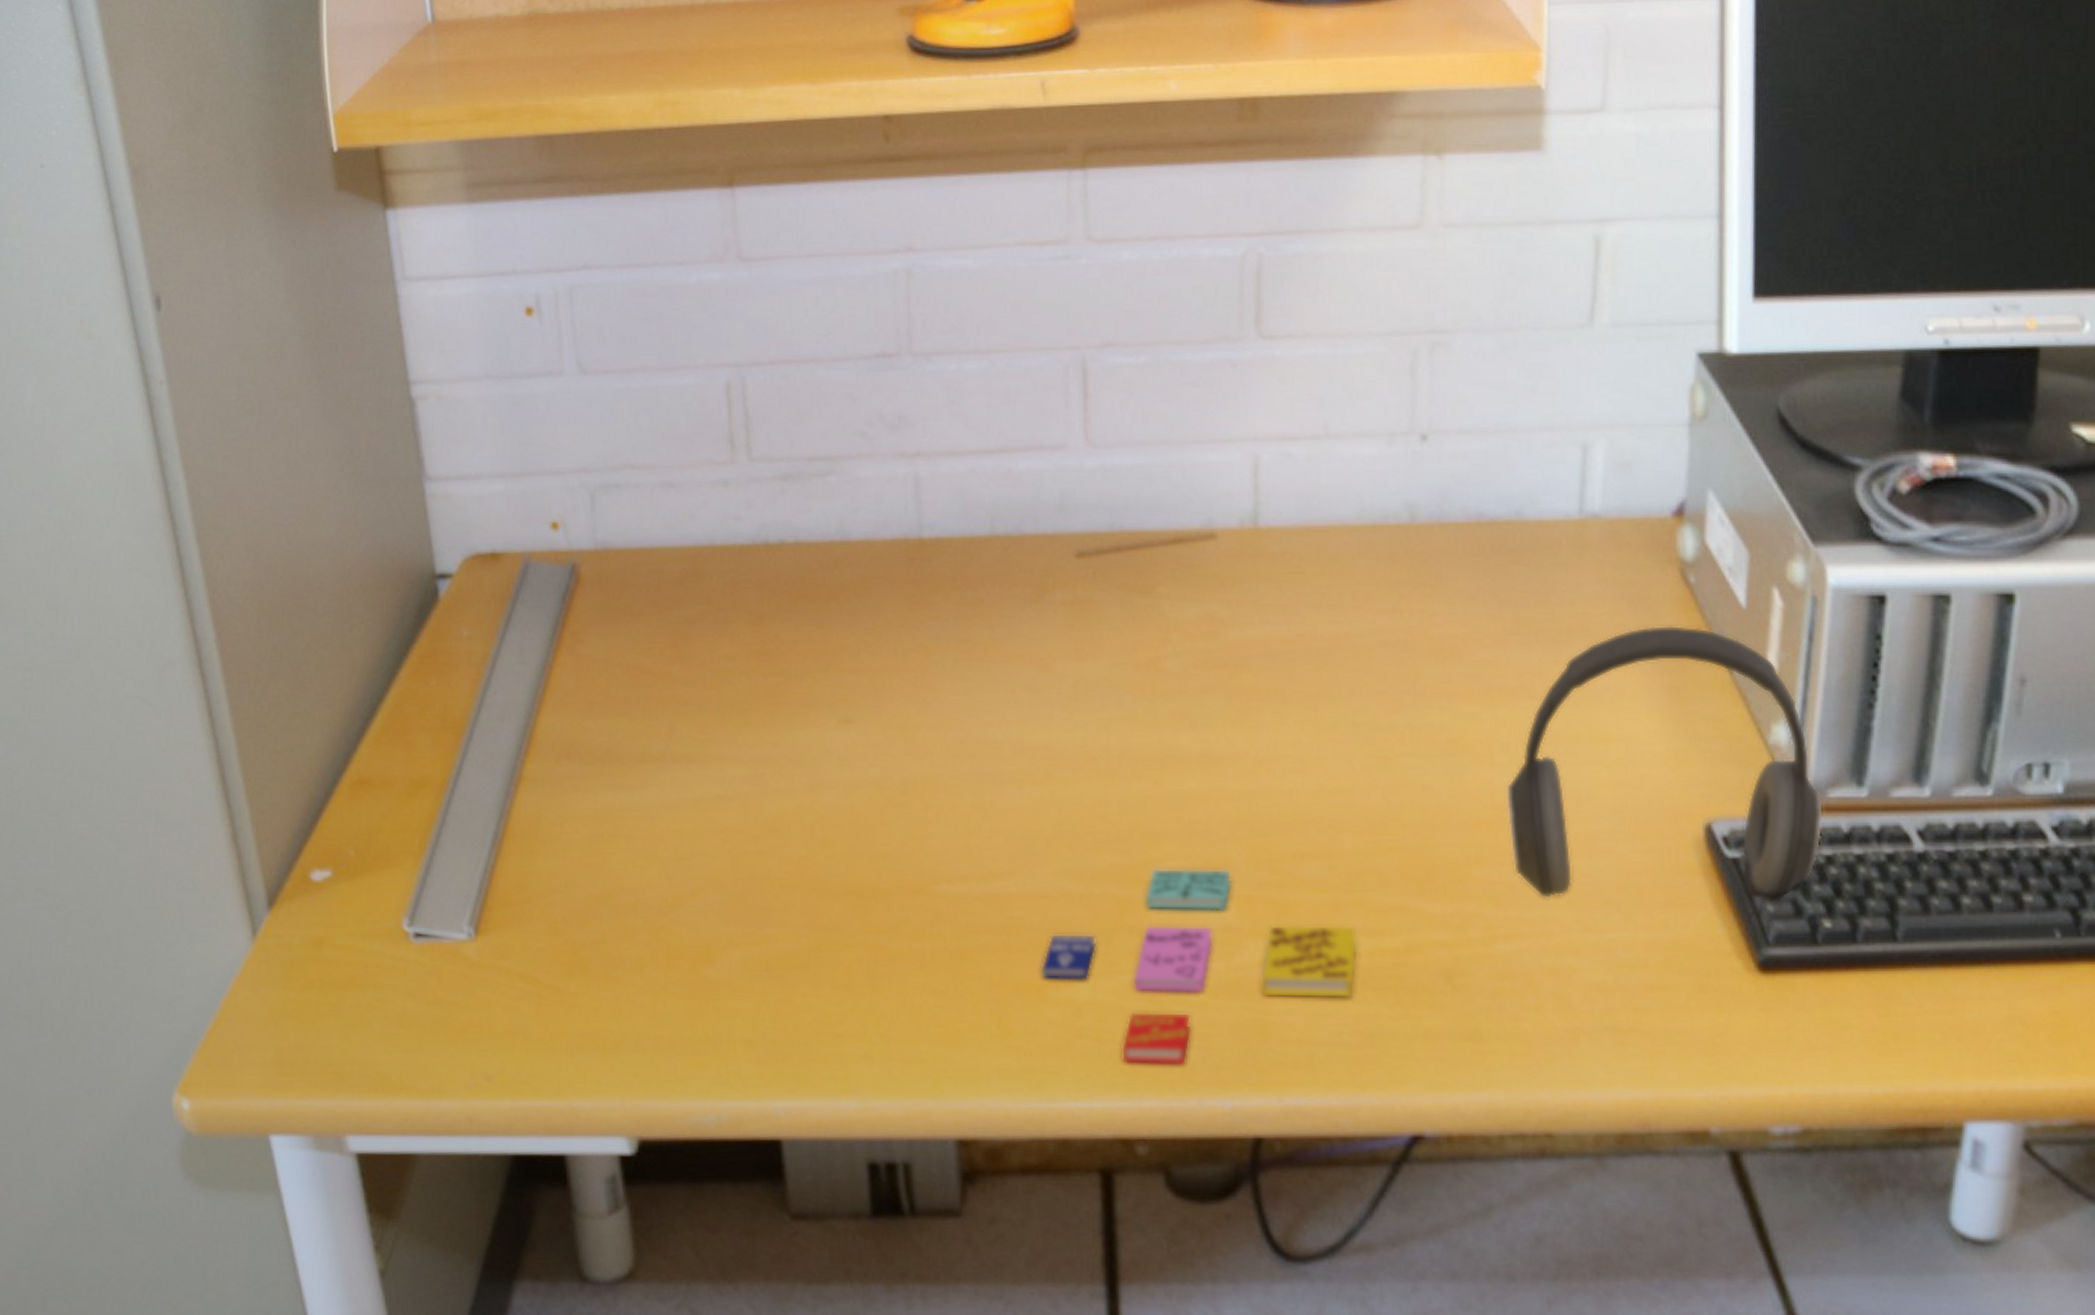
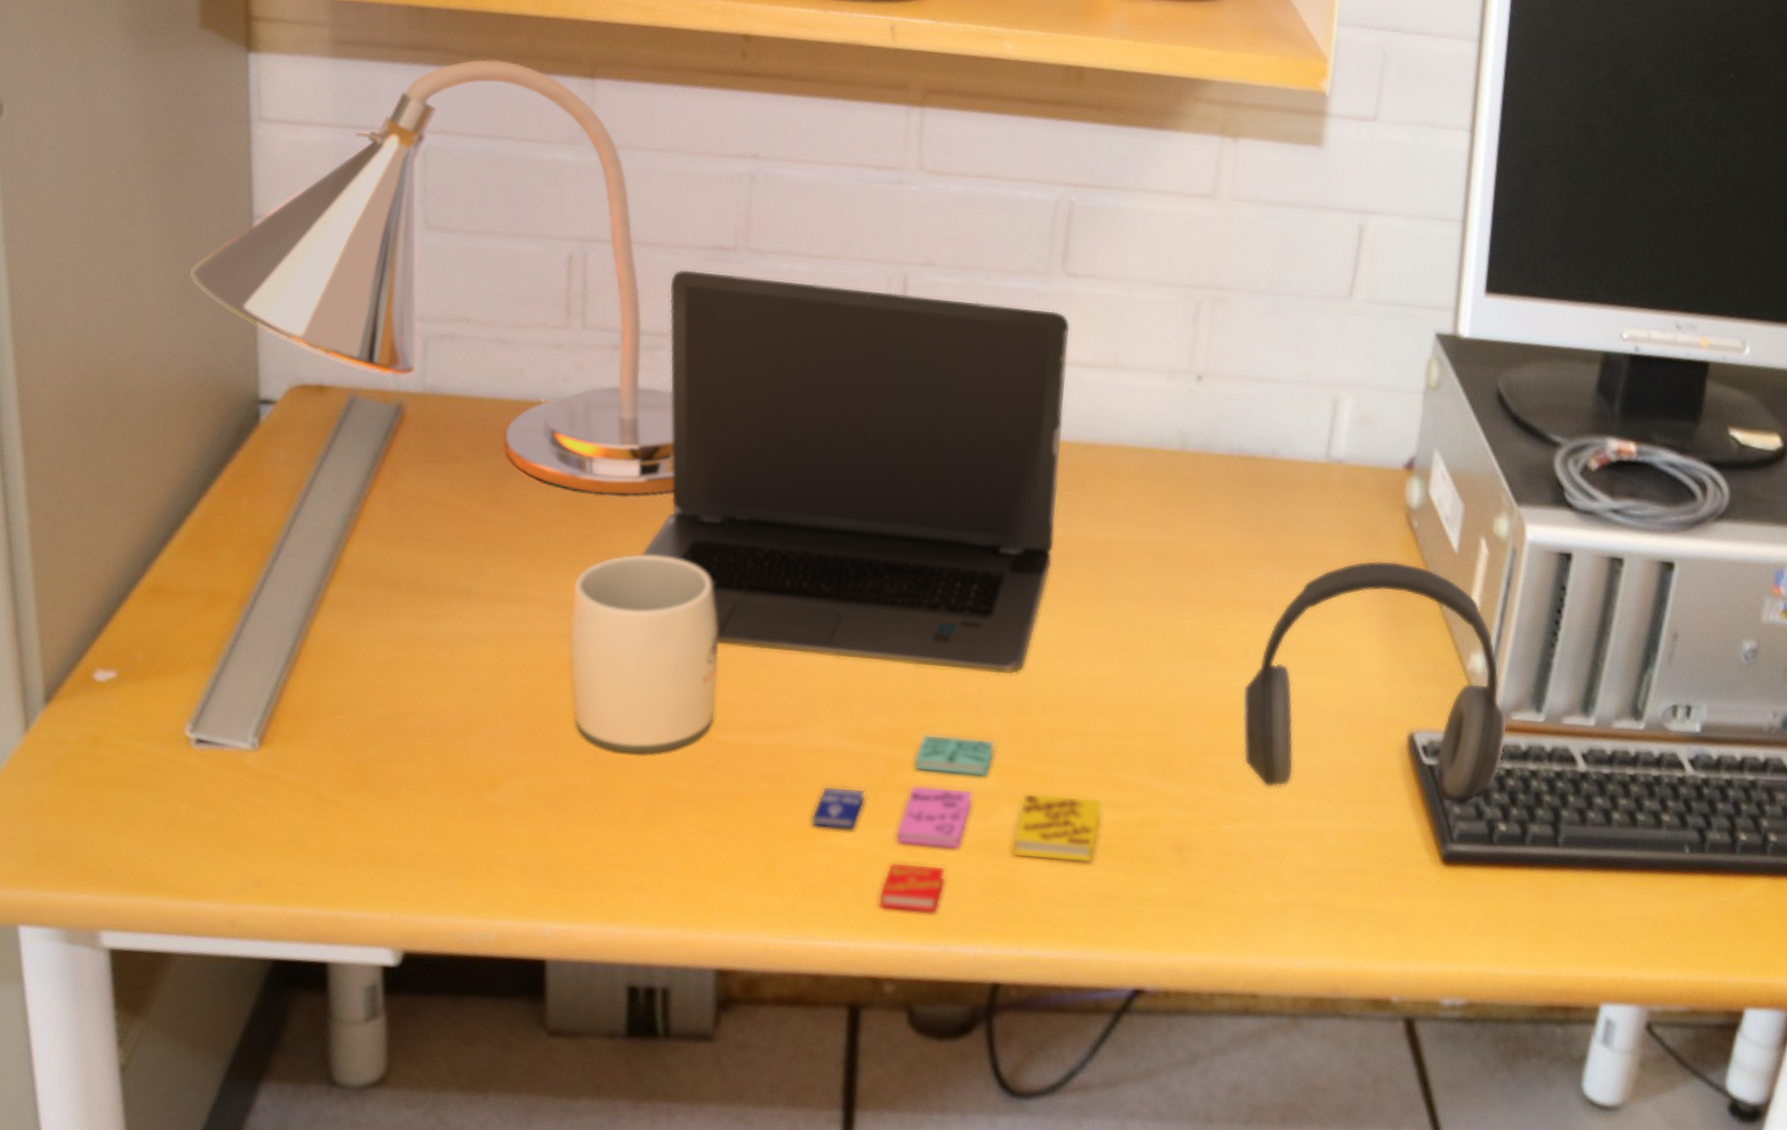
table lamp: none [358,180,861,638] -> present [193,59,675,495]
mug: none [768,698,928,914] -> present [568,554,721,754]
laptop computer: none [834,380,1276,795] -> present [641,269,1071,674]

